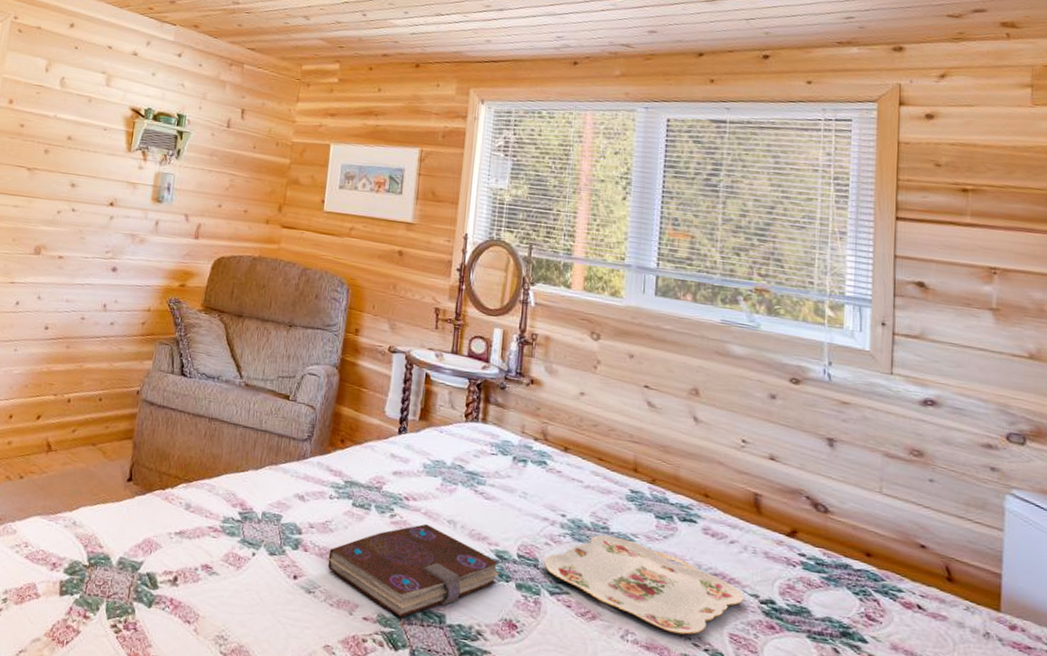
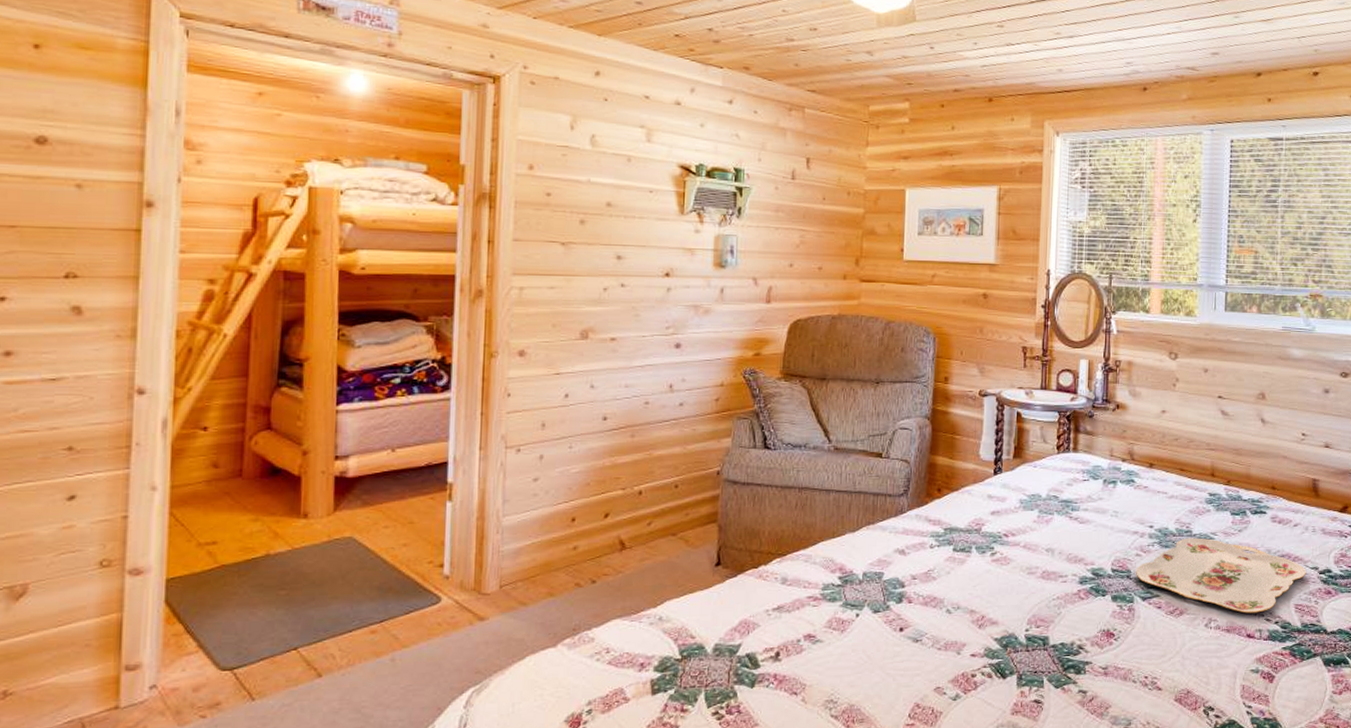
book: present [327,523,500,618] -> none [933,556,1097,648]

